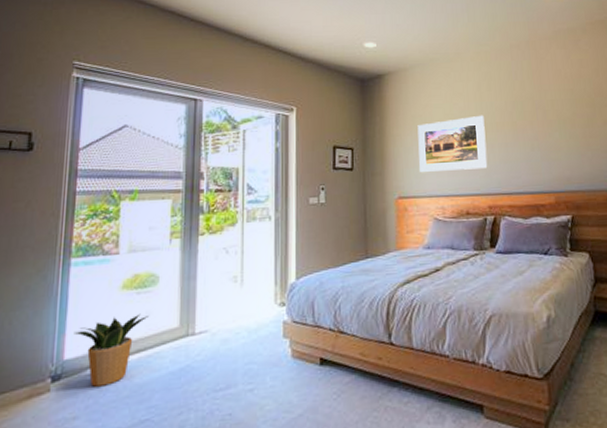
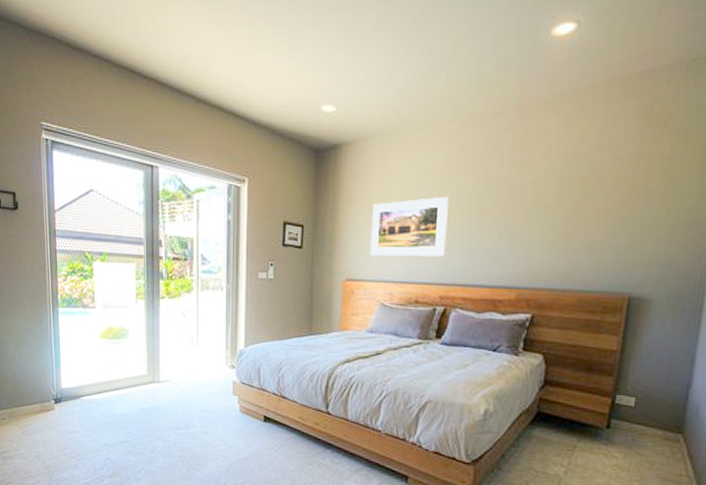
potted plant: present [74,313,148,387] -> none [67,359,122,412]

